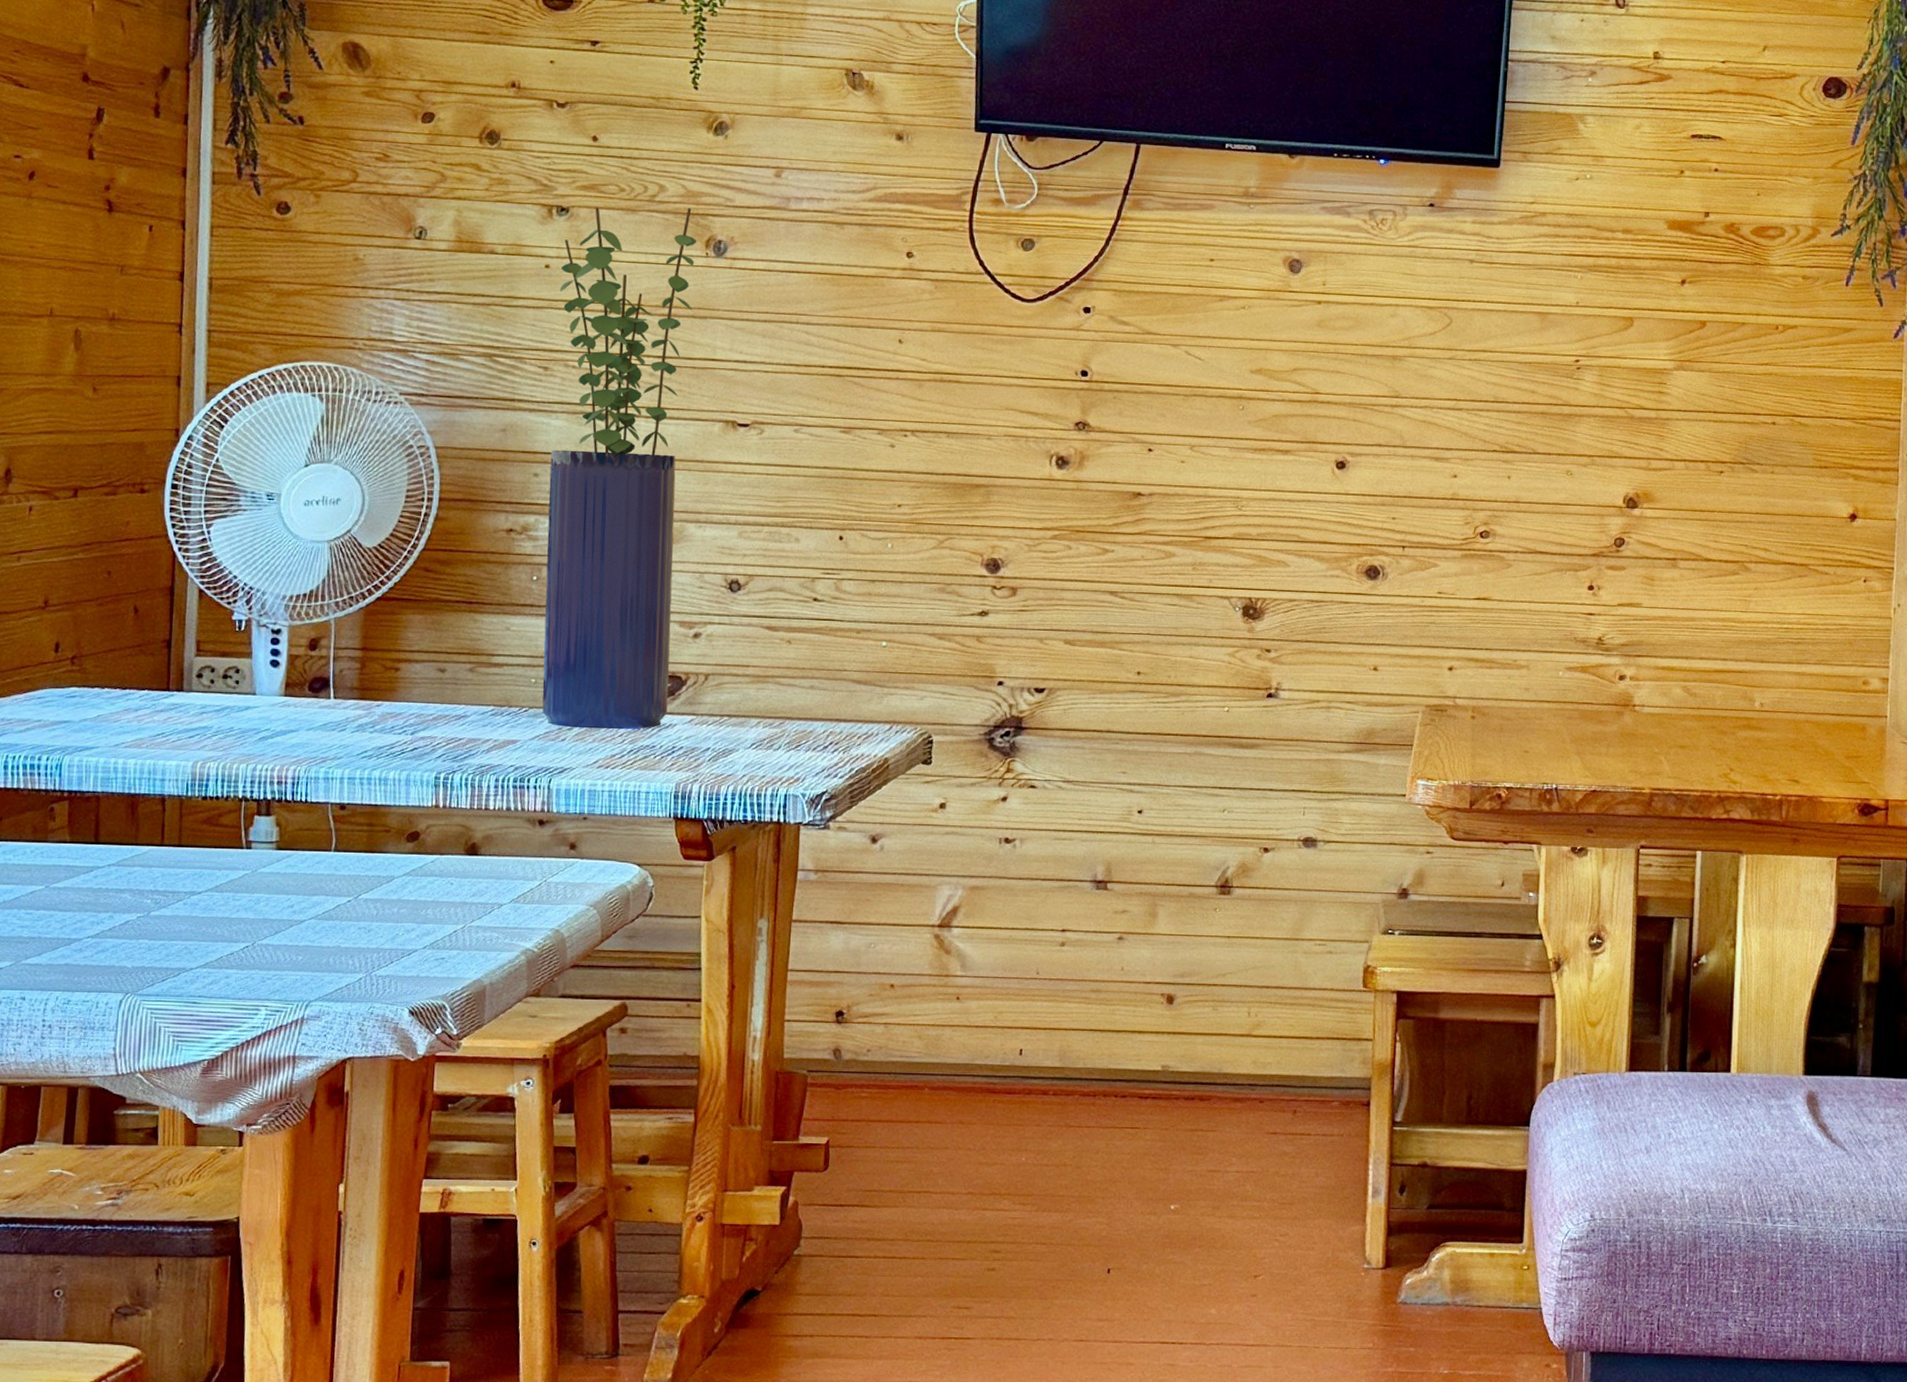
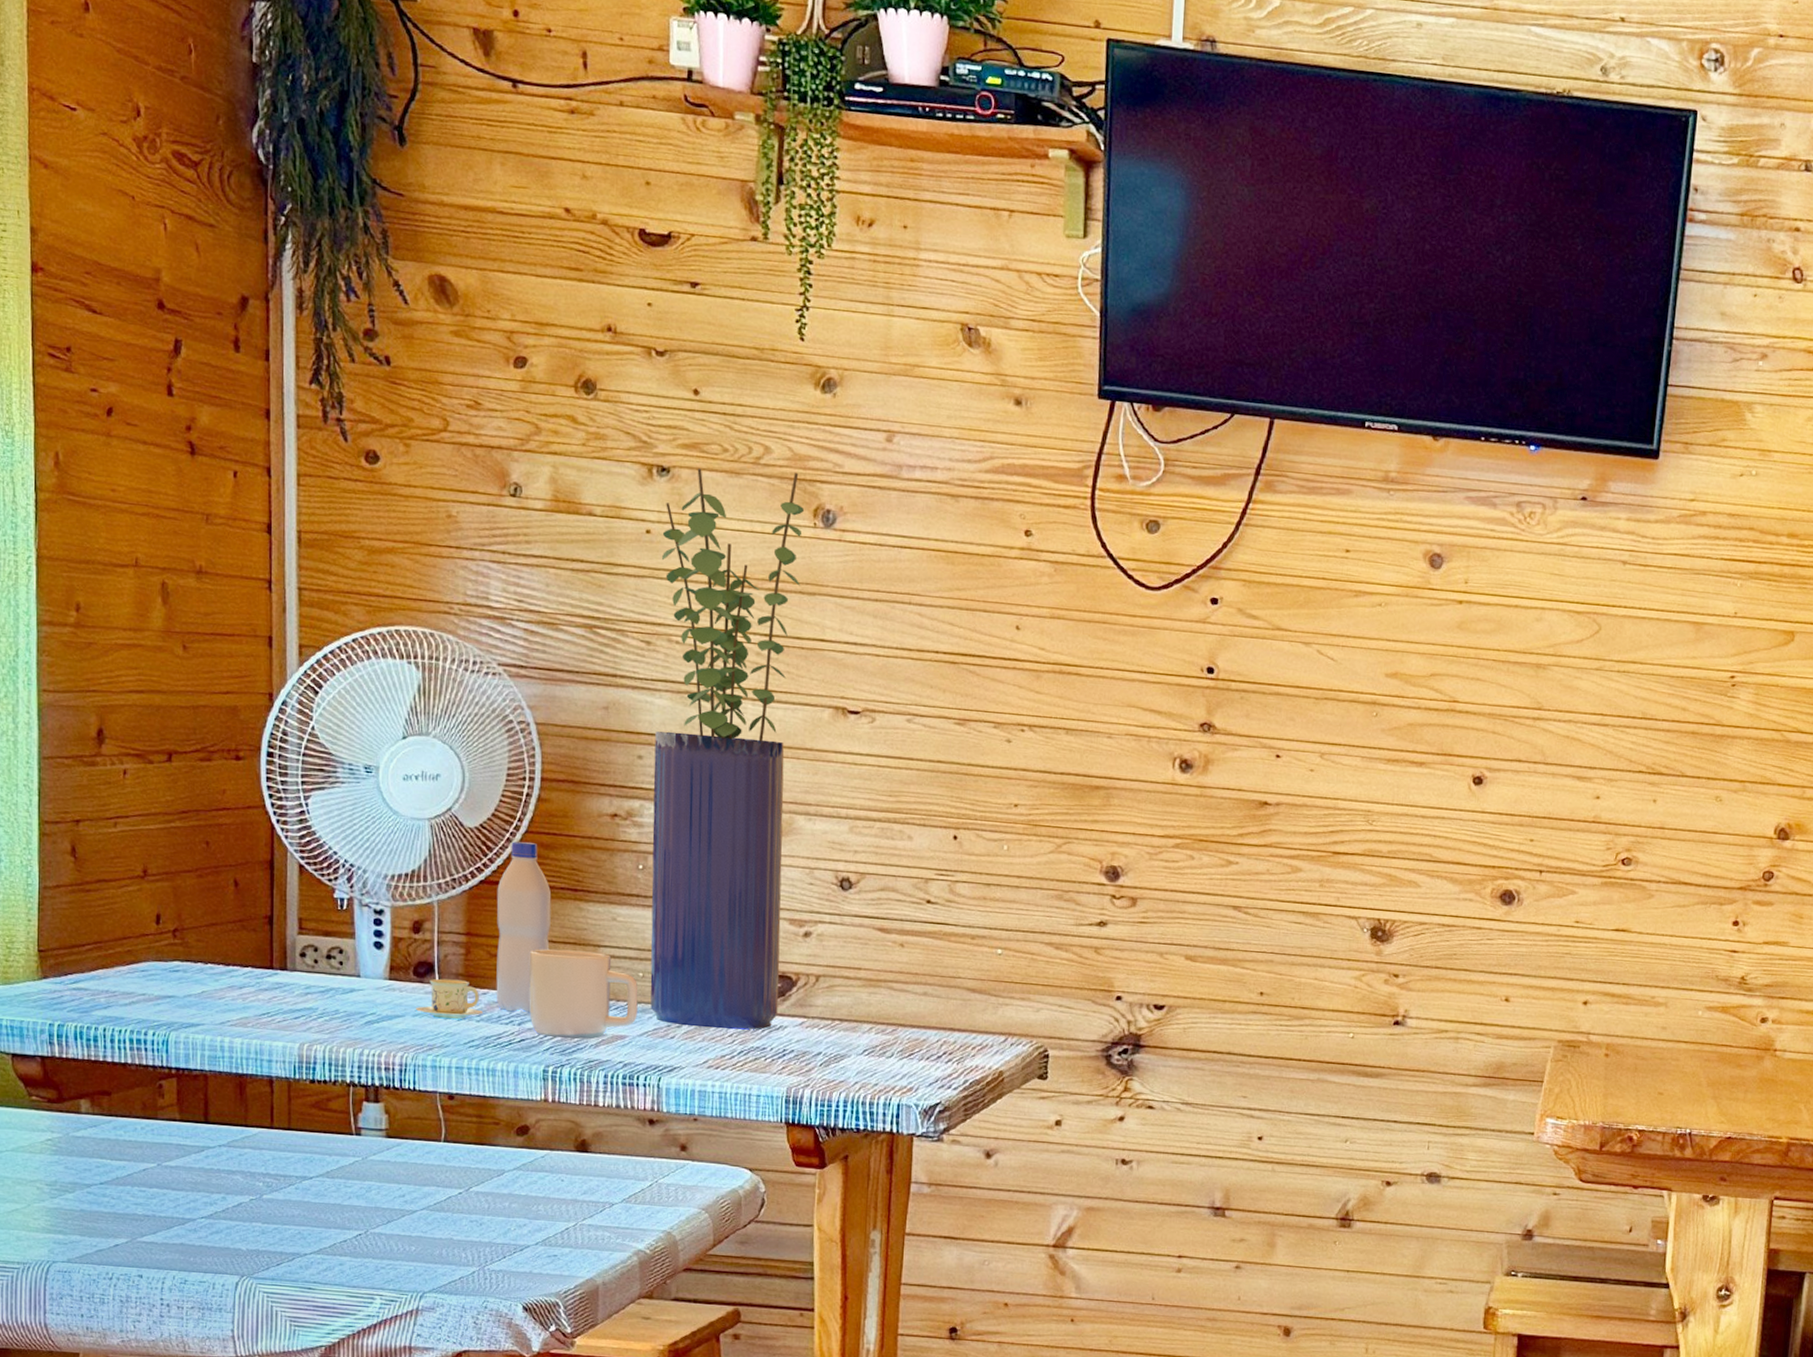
cup and saucer: none [310,693,377,732] -> present [416,978,484,1020]
water bottle: none [390,559,447,723] -> present [496,841,552,1013]
mug: none [422,659,531,746] -> present [528,949,638,1040]

